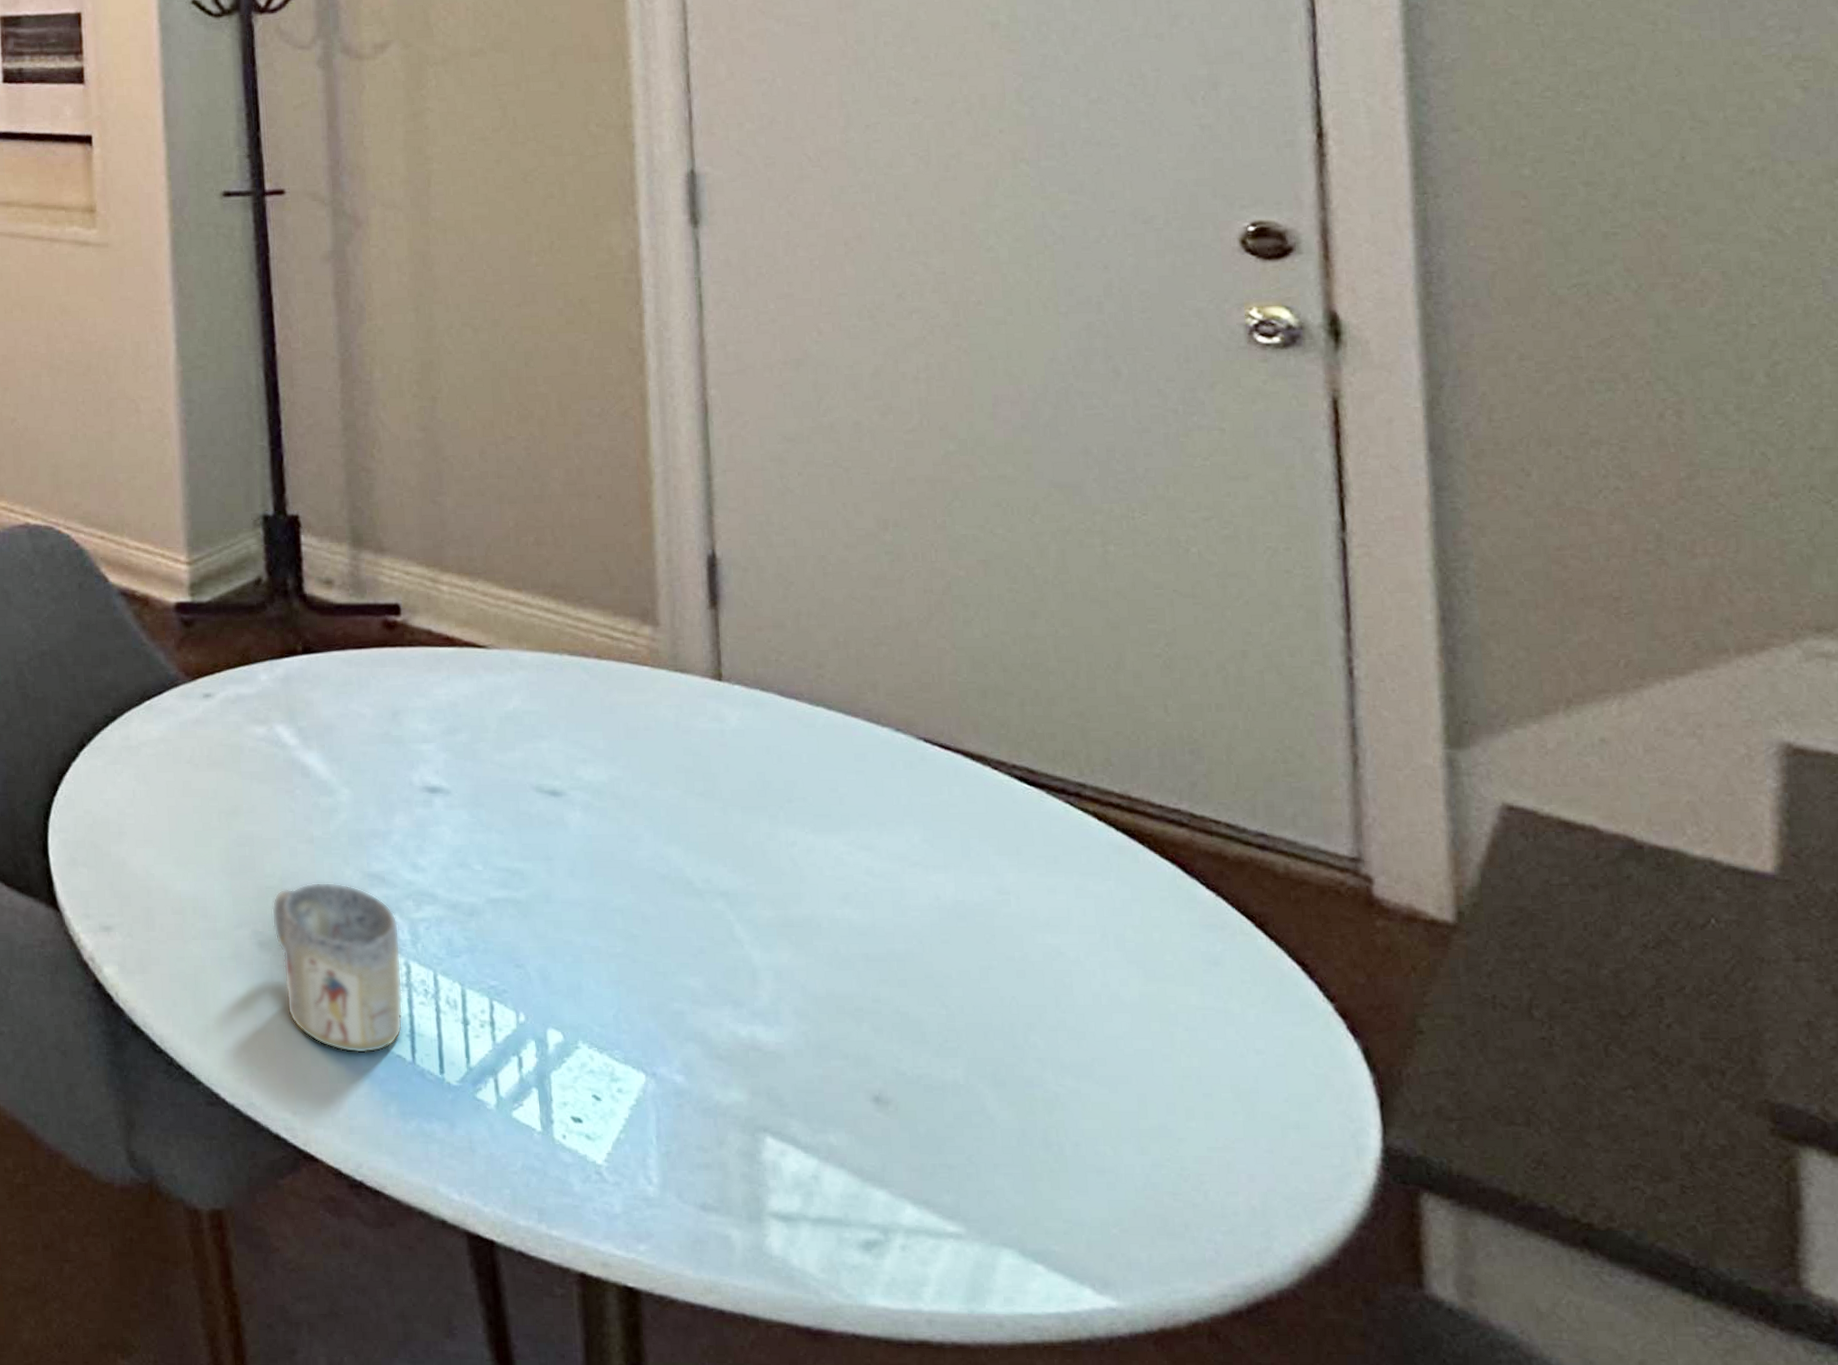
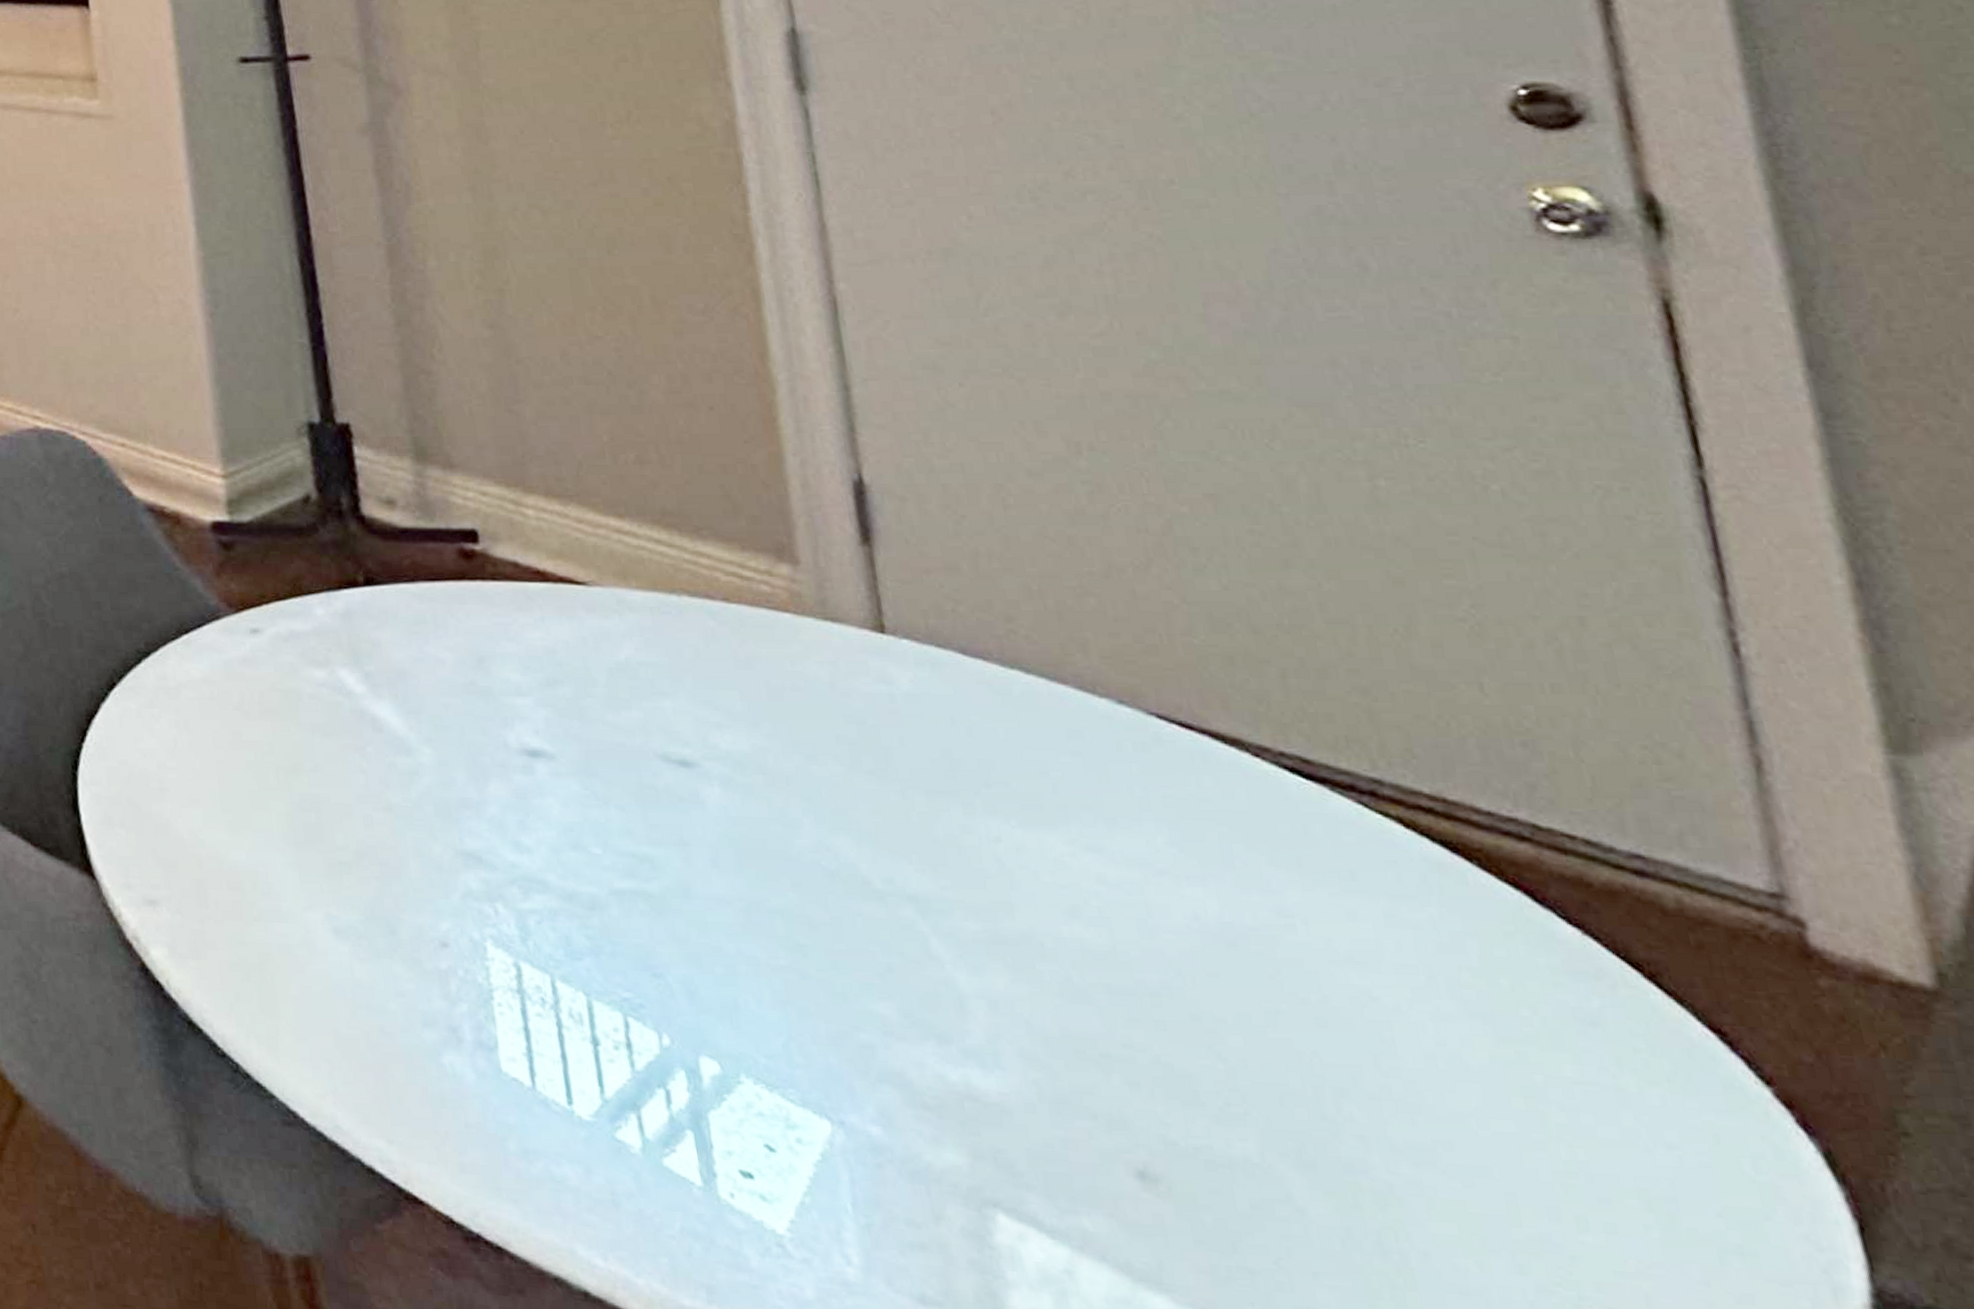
mug: present [271,882,403,1054] -> none [346,859,518,1074]

